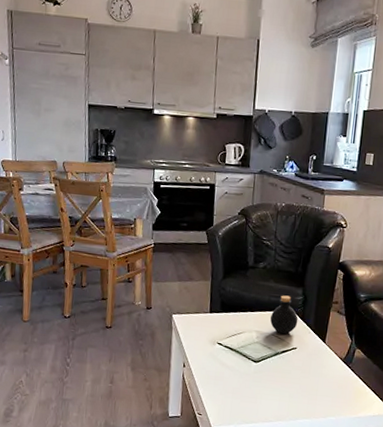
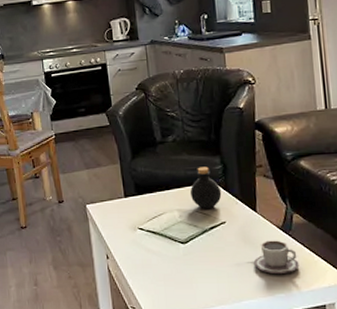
cup: none [313,369,353,401] -> present [253,240,300,275]

